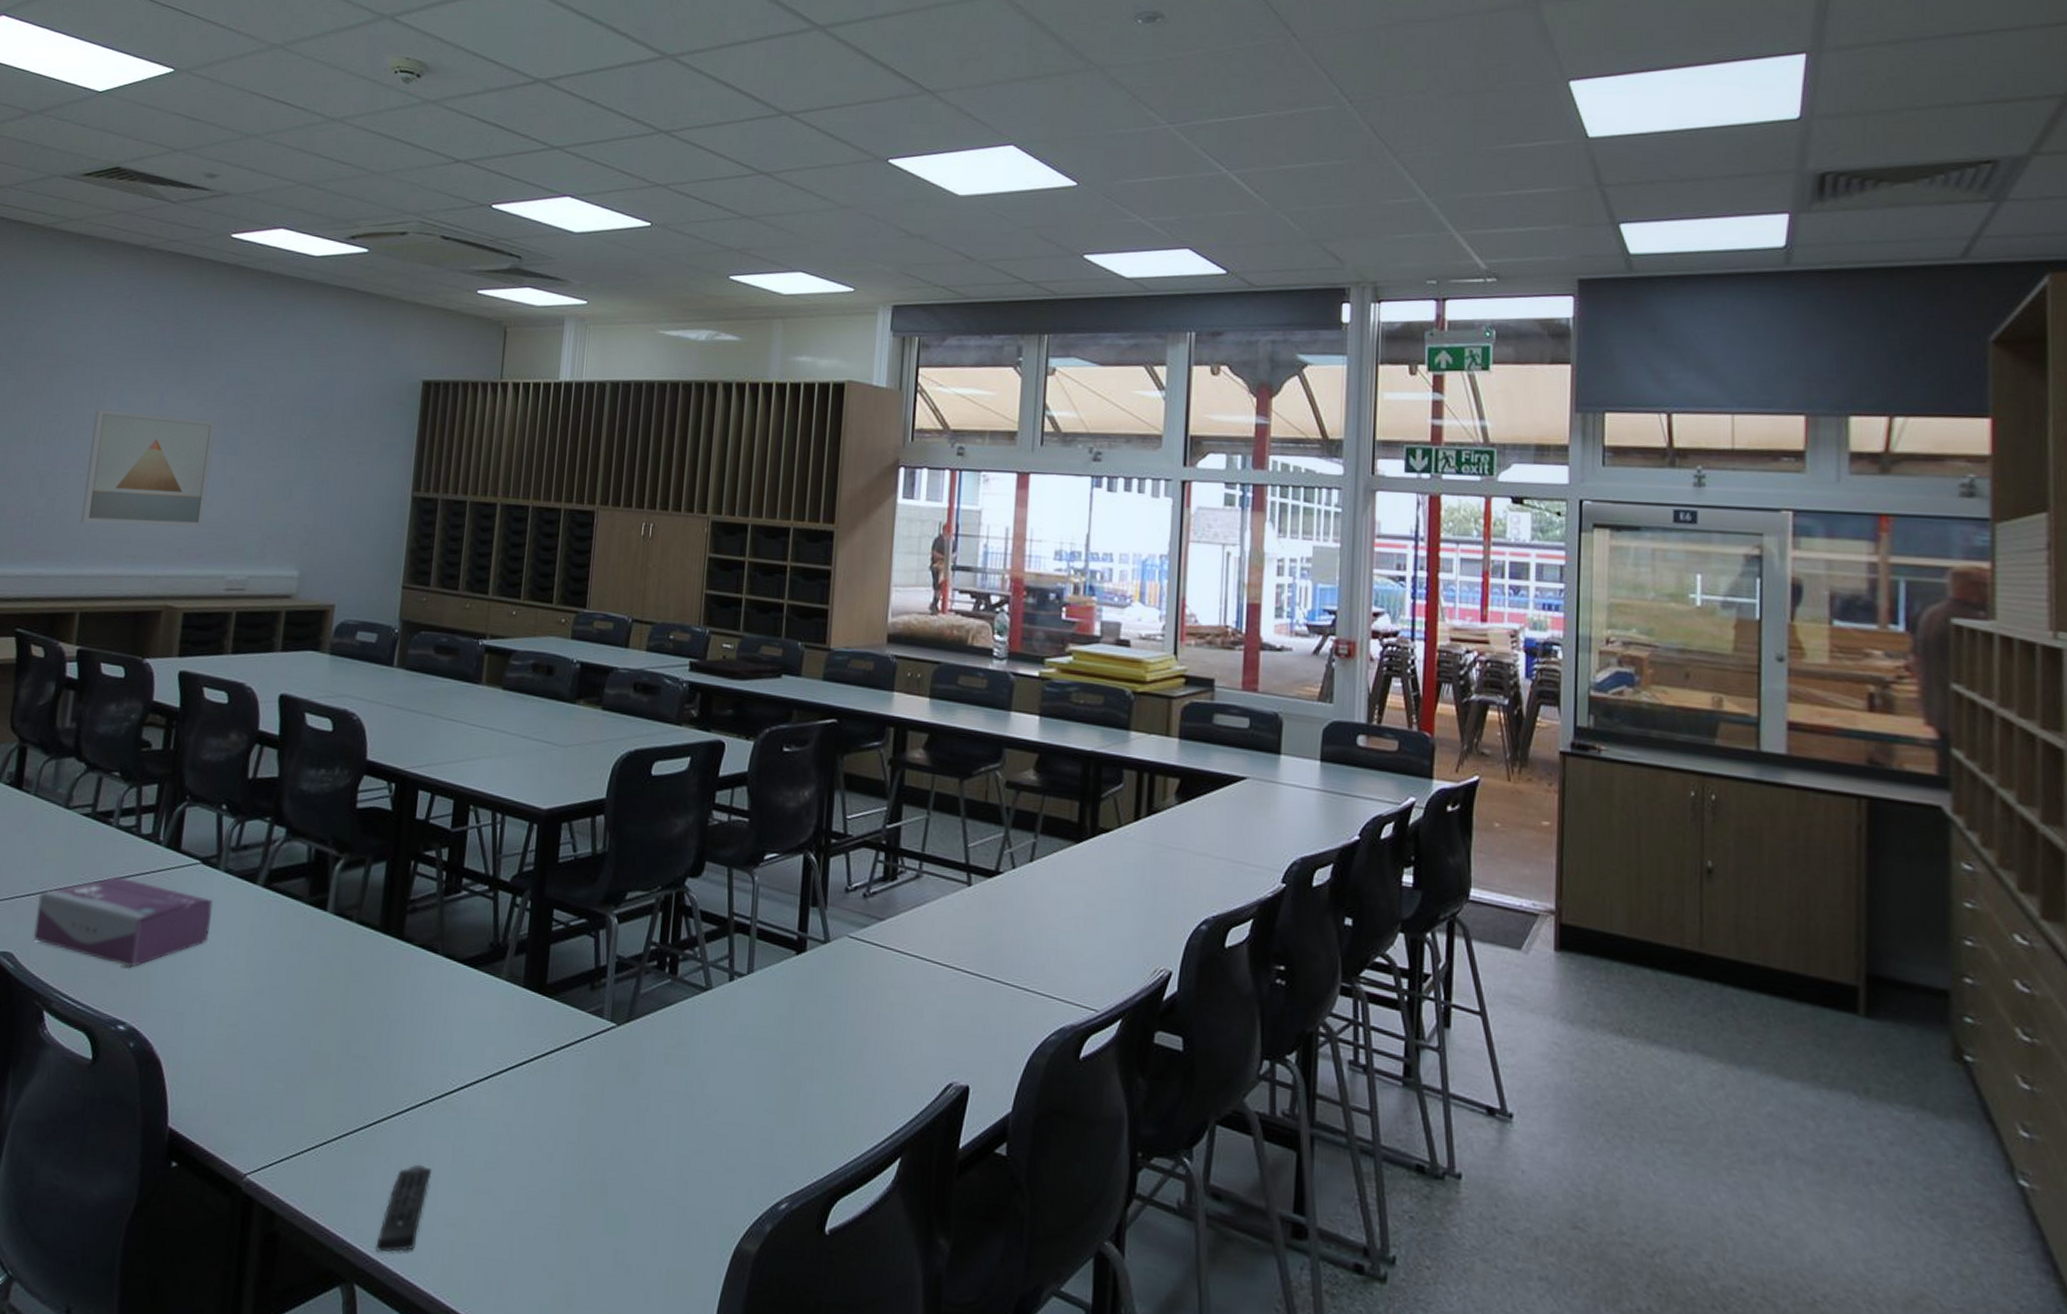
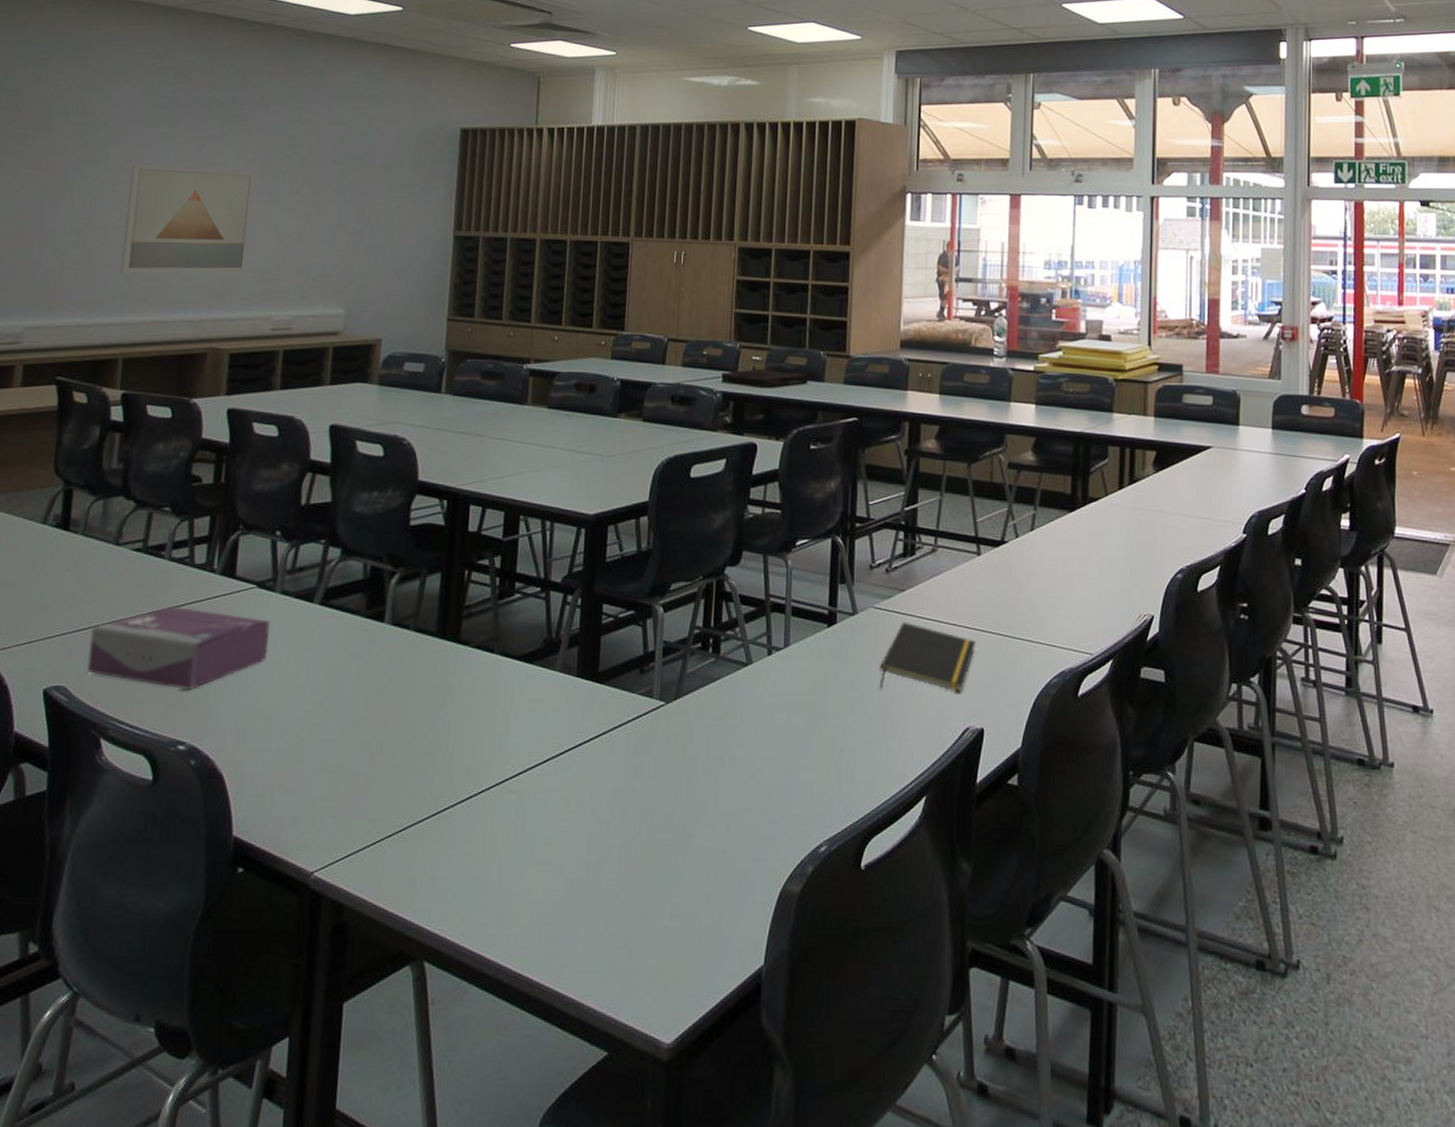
remote control: present [375,1164,432,1253] -> none [443,846,496,929]
notepad: none [852,955,964,1041] -> present [879,622,977,692]

